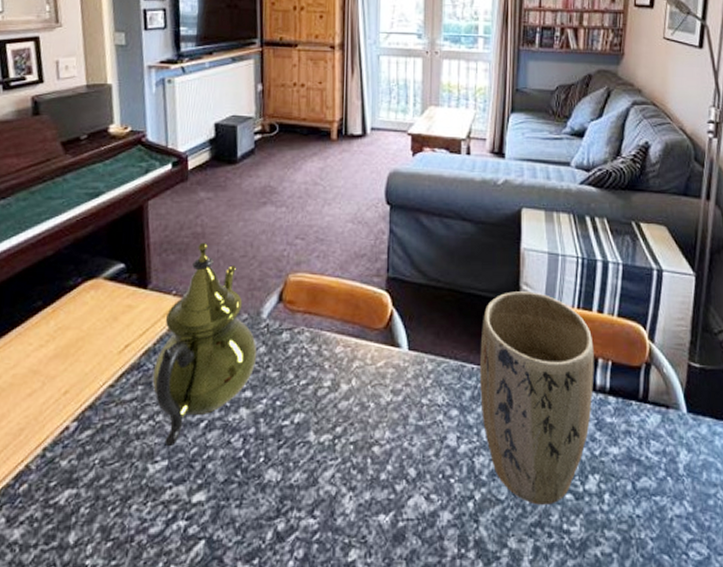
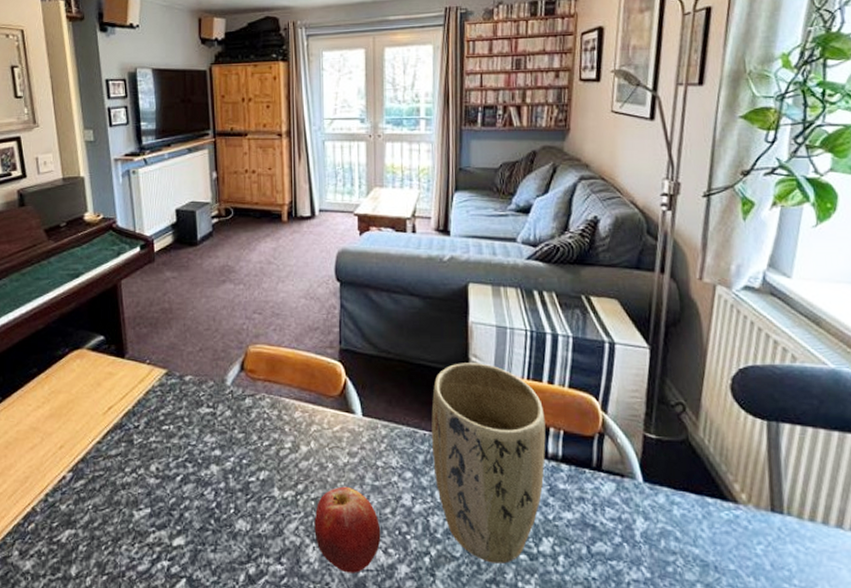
teapot: present [152,242,257,447] -> none [133,317,224,497]
fruit: none [352,427,424,524] -> present [314,486,381,573]

